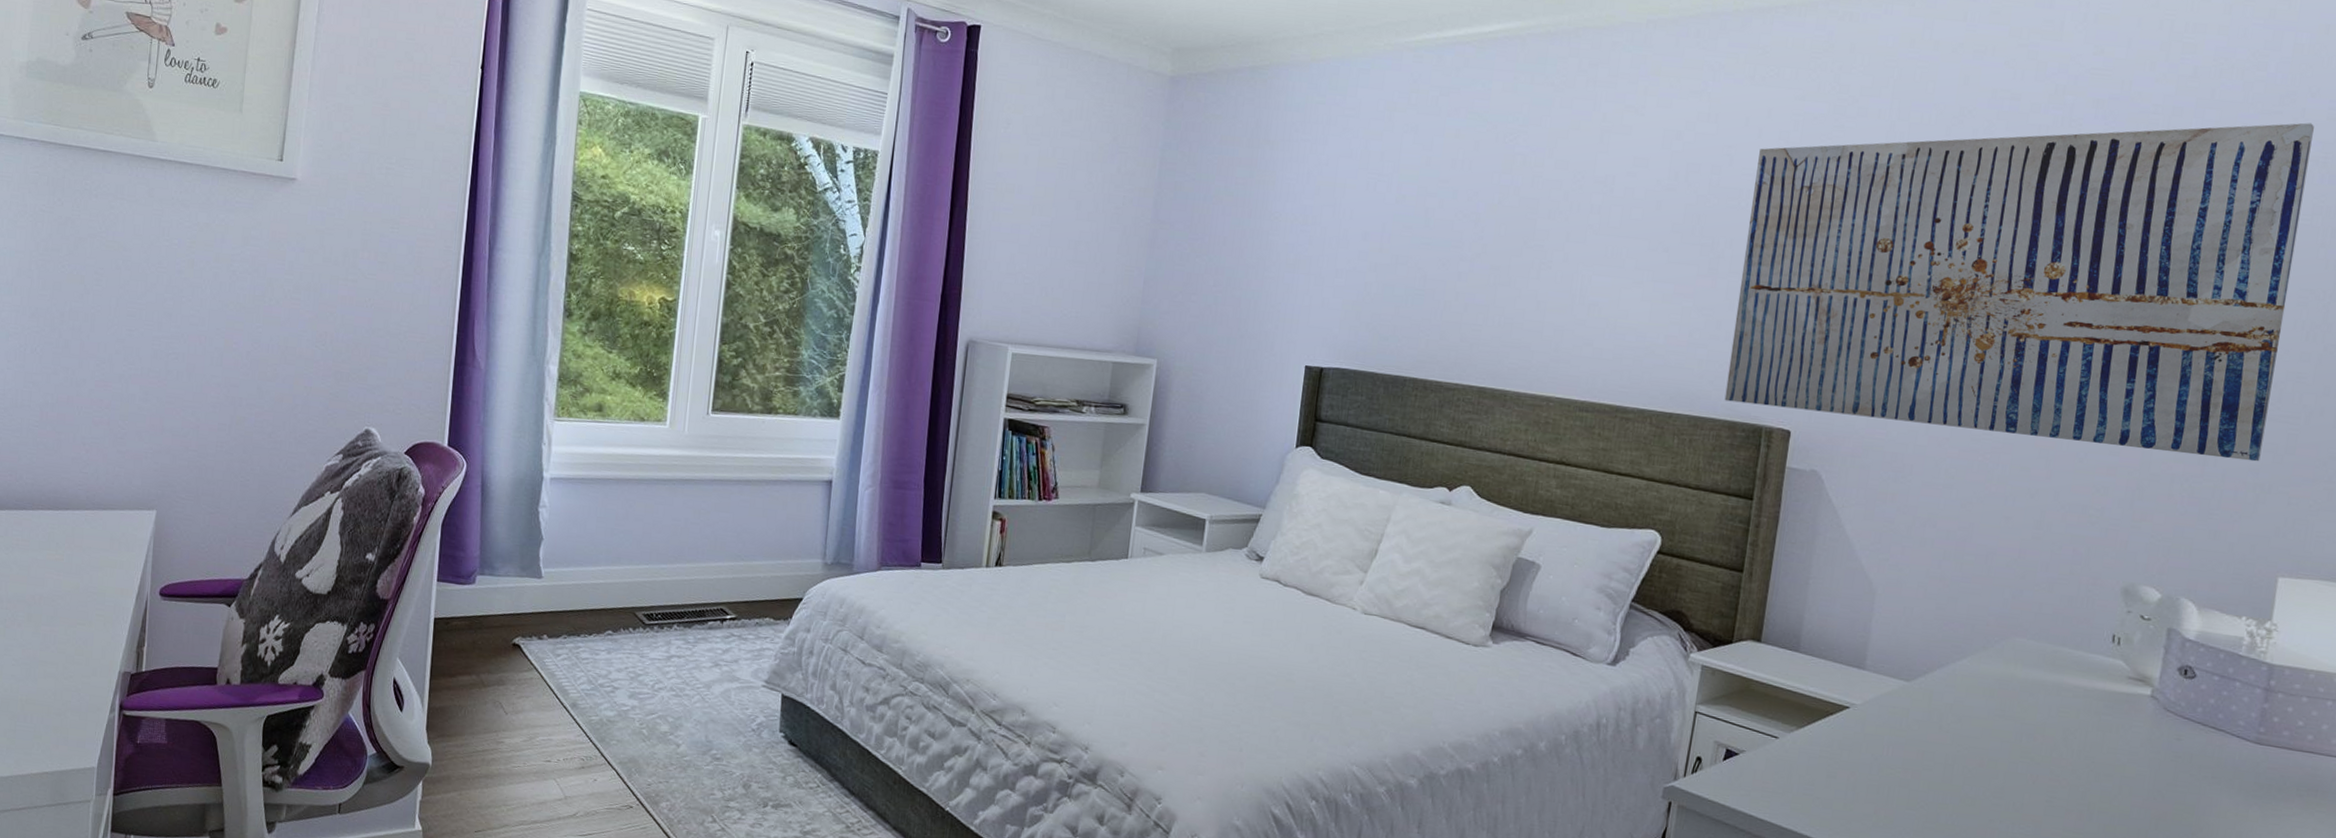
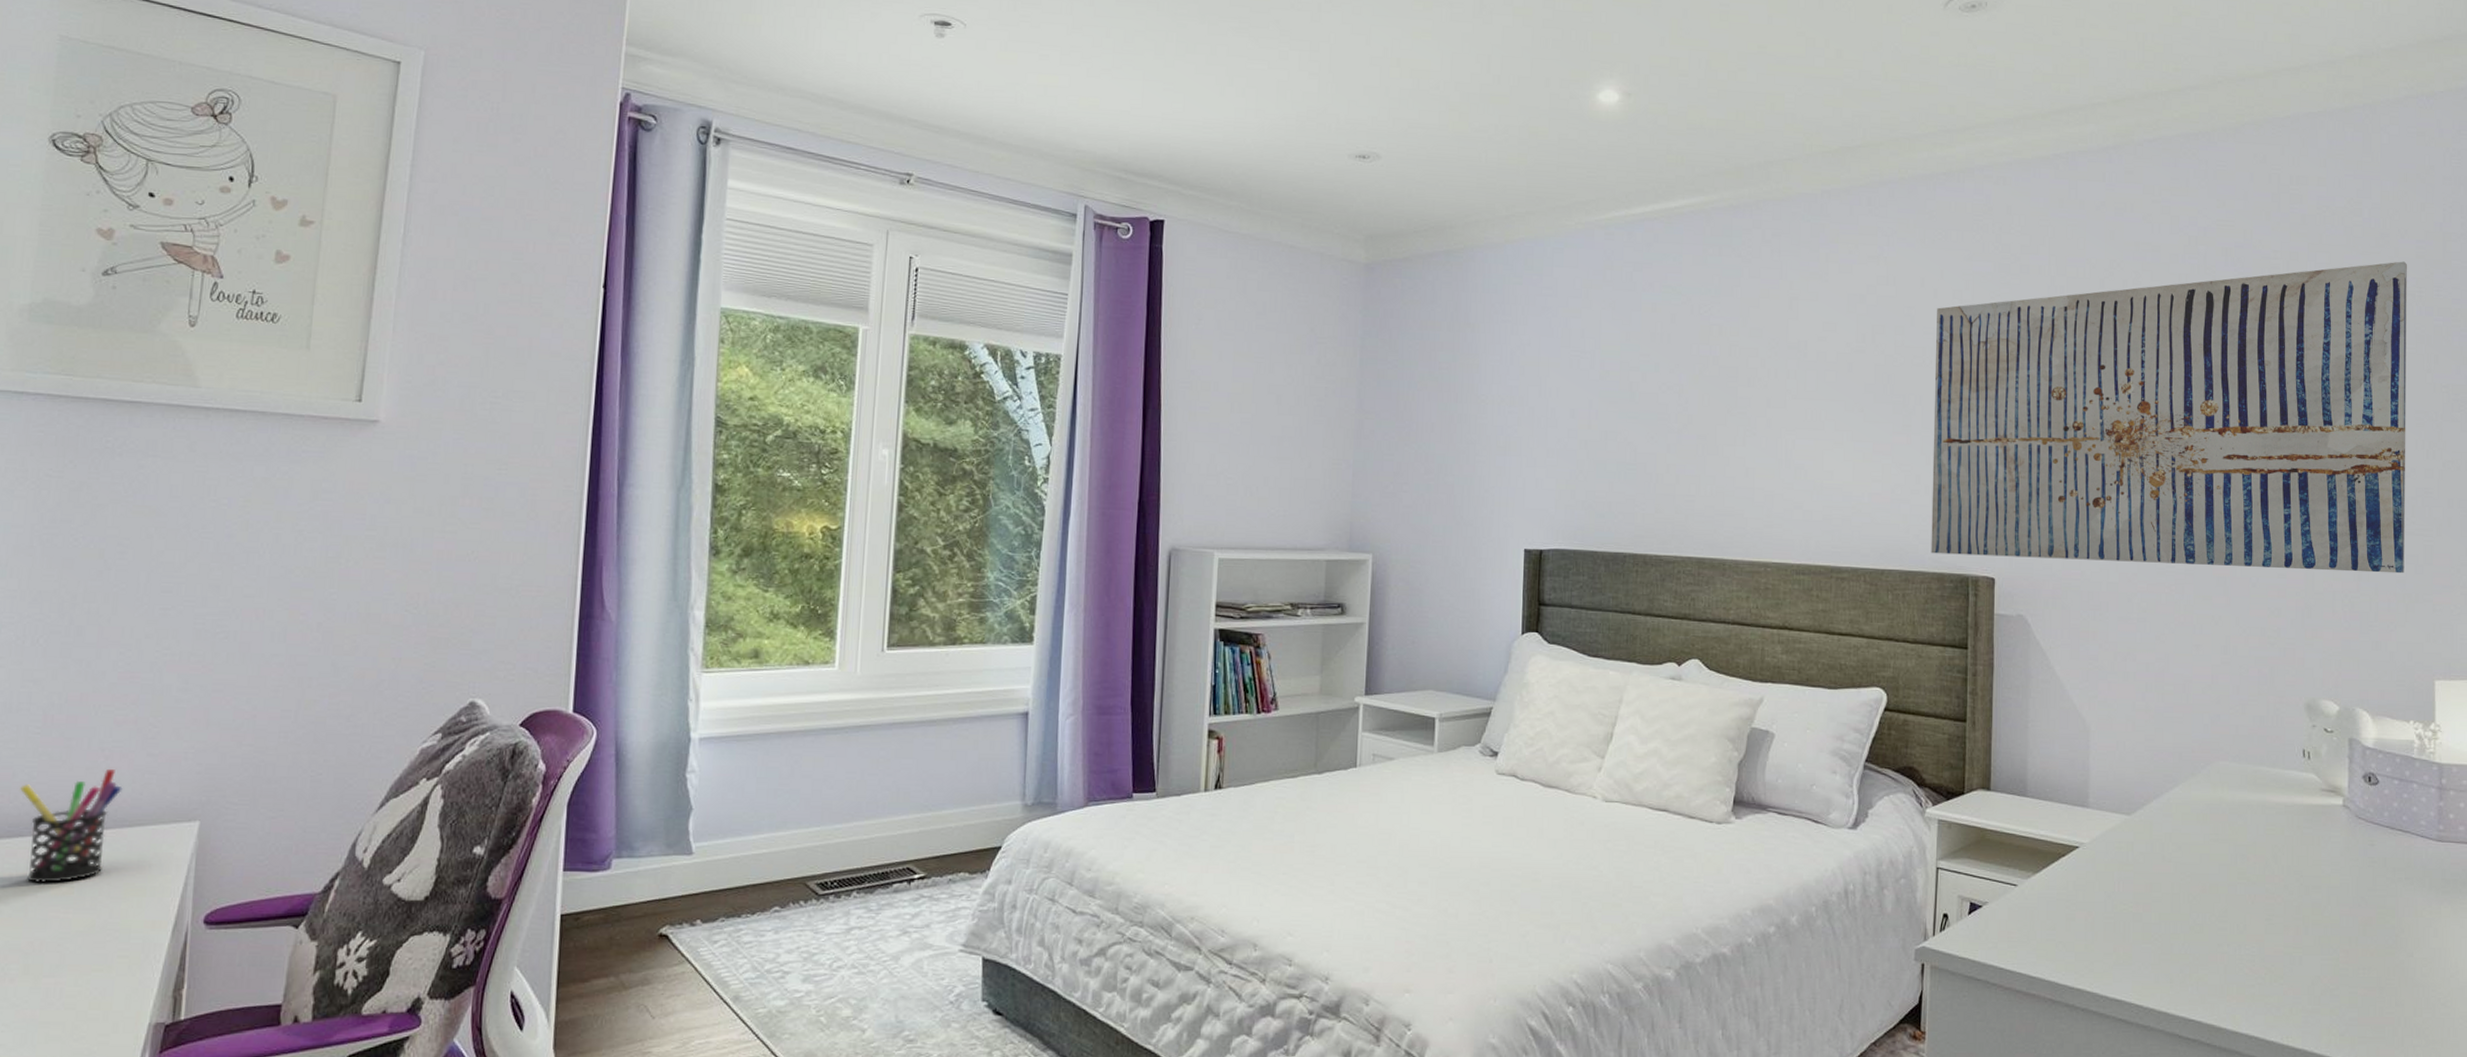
pen holder: none [24,461,99,550] -> present [20,769,123,883]

